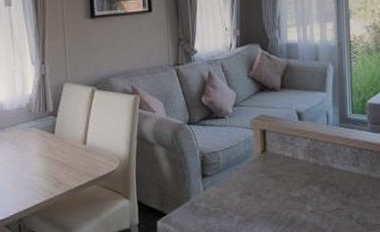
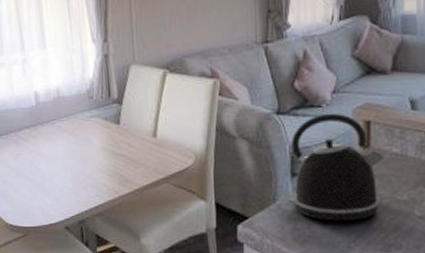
kettle: none [200,123,279,216] -> present [288,113,385,221]

